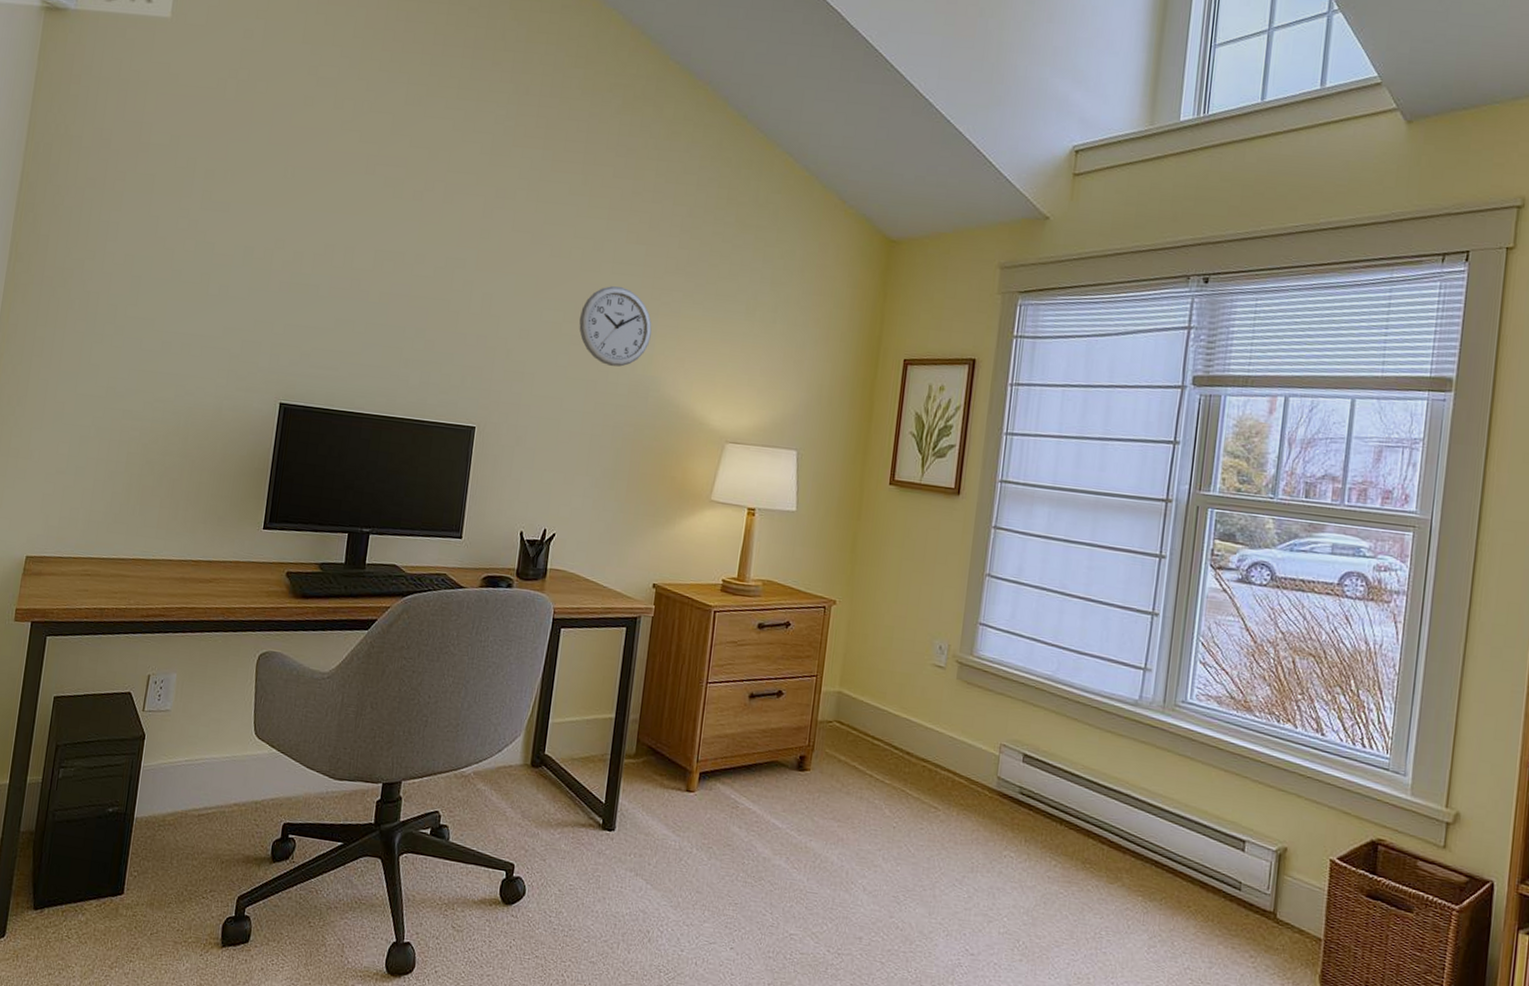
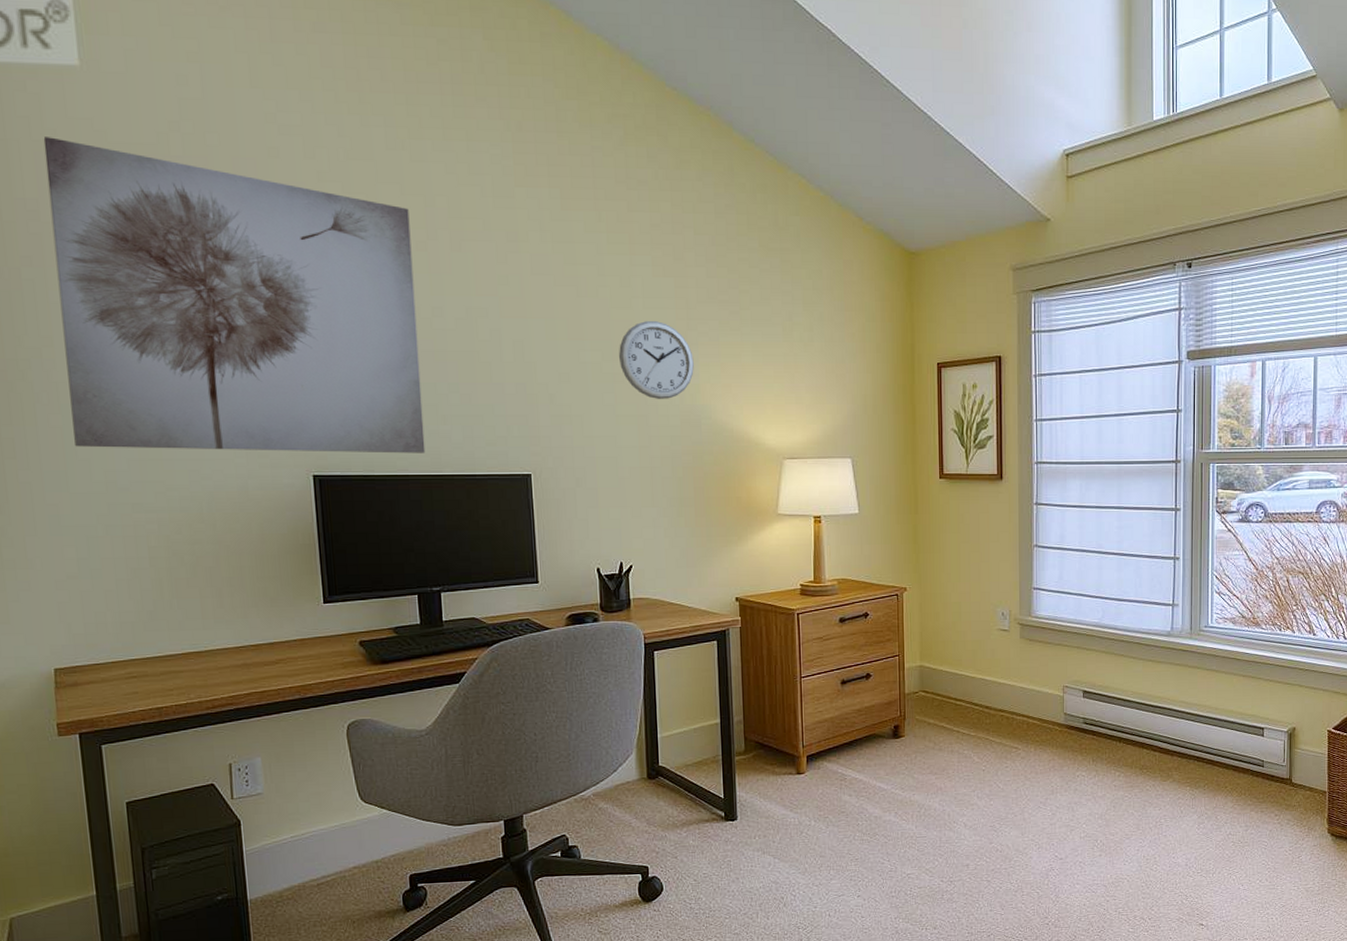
wall art: none [91,77,414,394] -> present [43,137,426,454]

